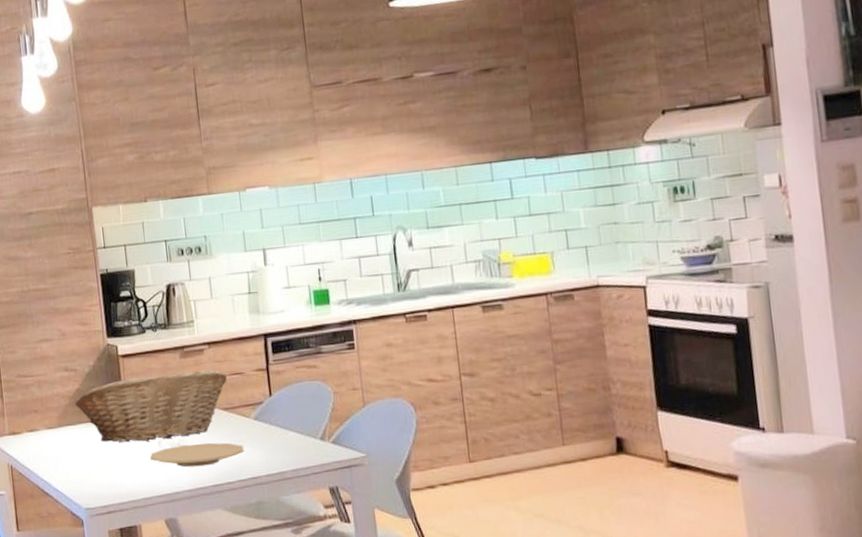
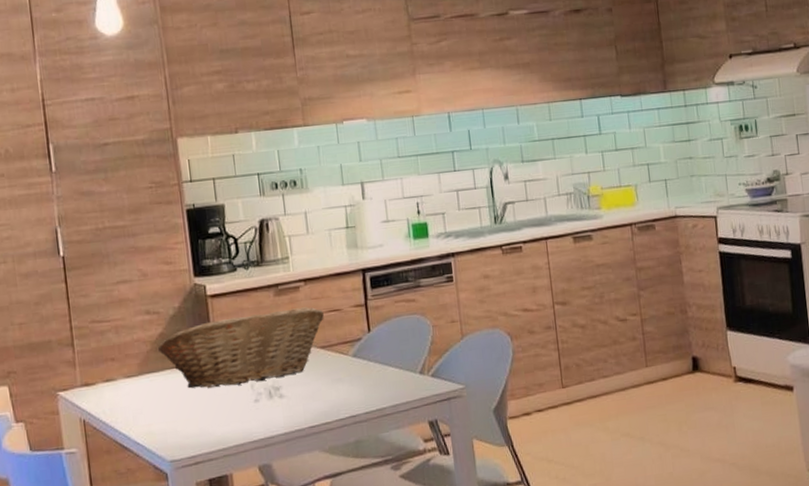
plate: present [149,442,245,467] -> none [241,382,343,410]

